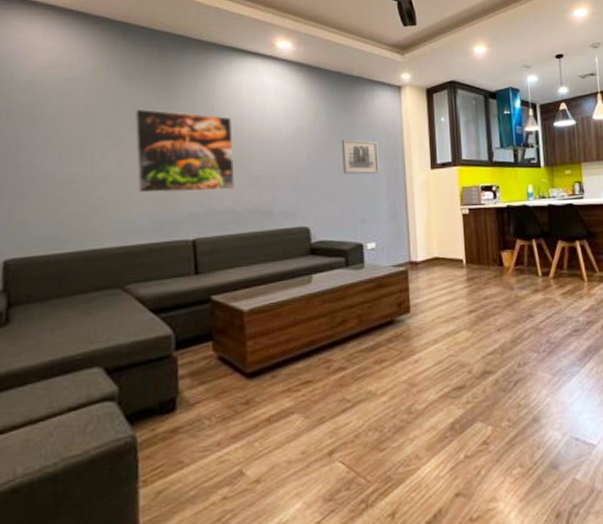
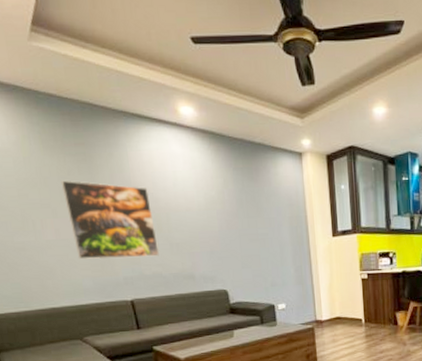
wall art: present [341,139,380,175] -> none [249,208,286,242]

